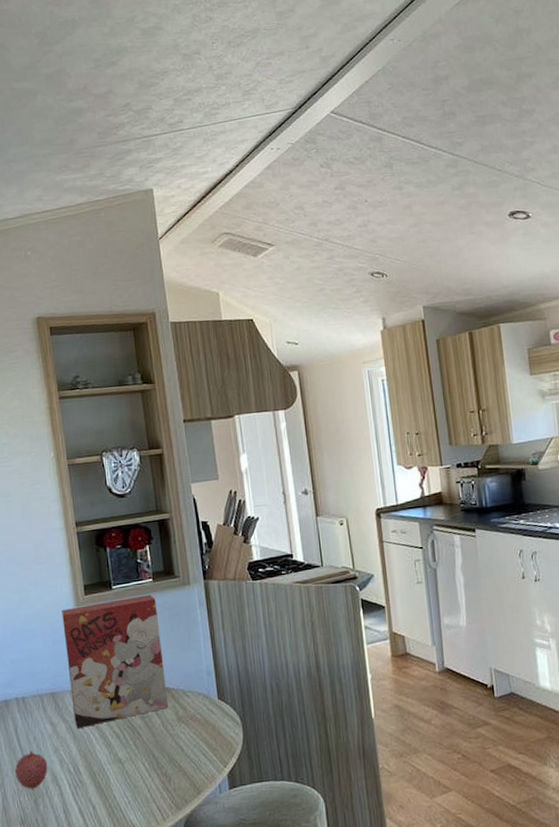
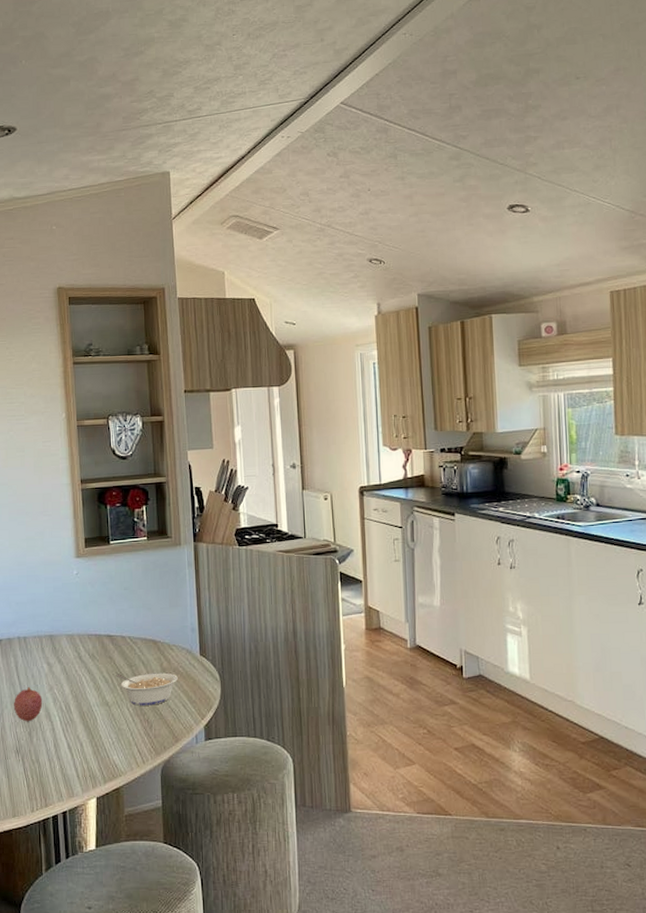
cereal box: present [62,594,169,728] -> none [64,552,155,670]
legume: none [127,721,196,760] -> present [116,672,178,706]

